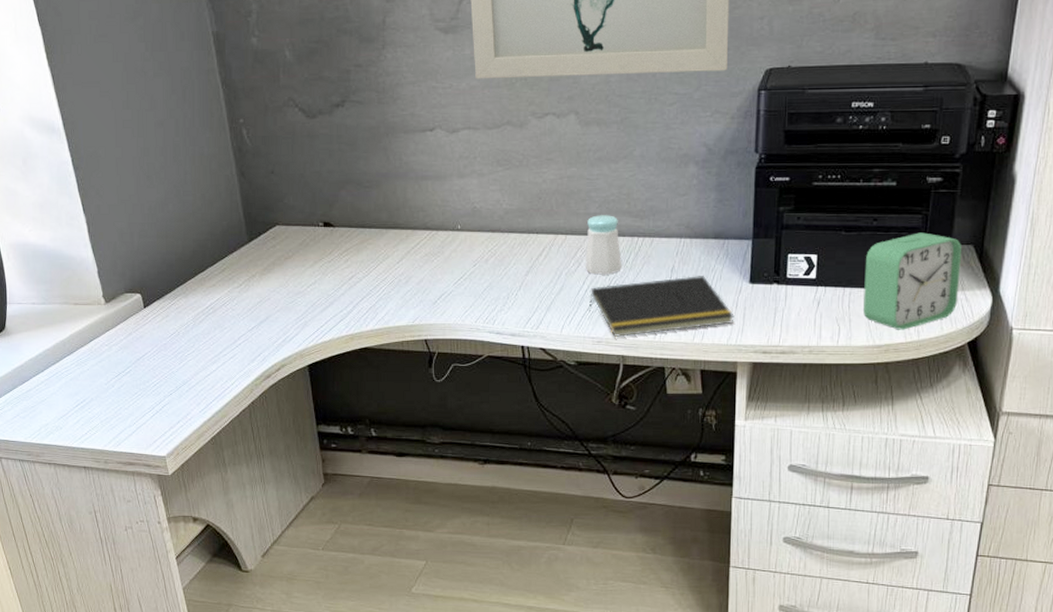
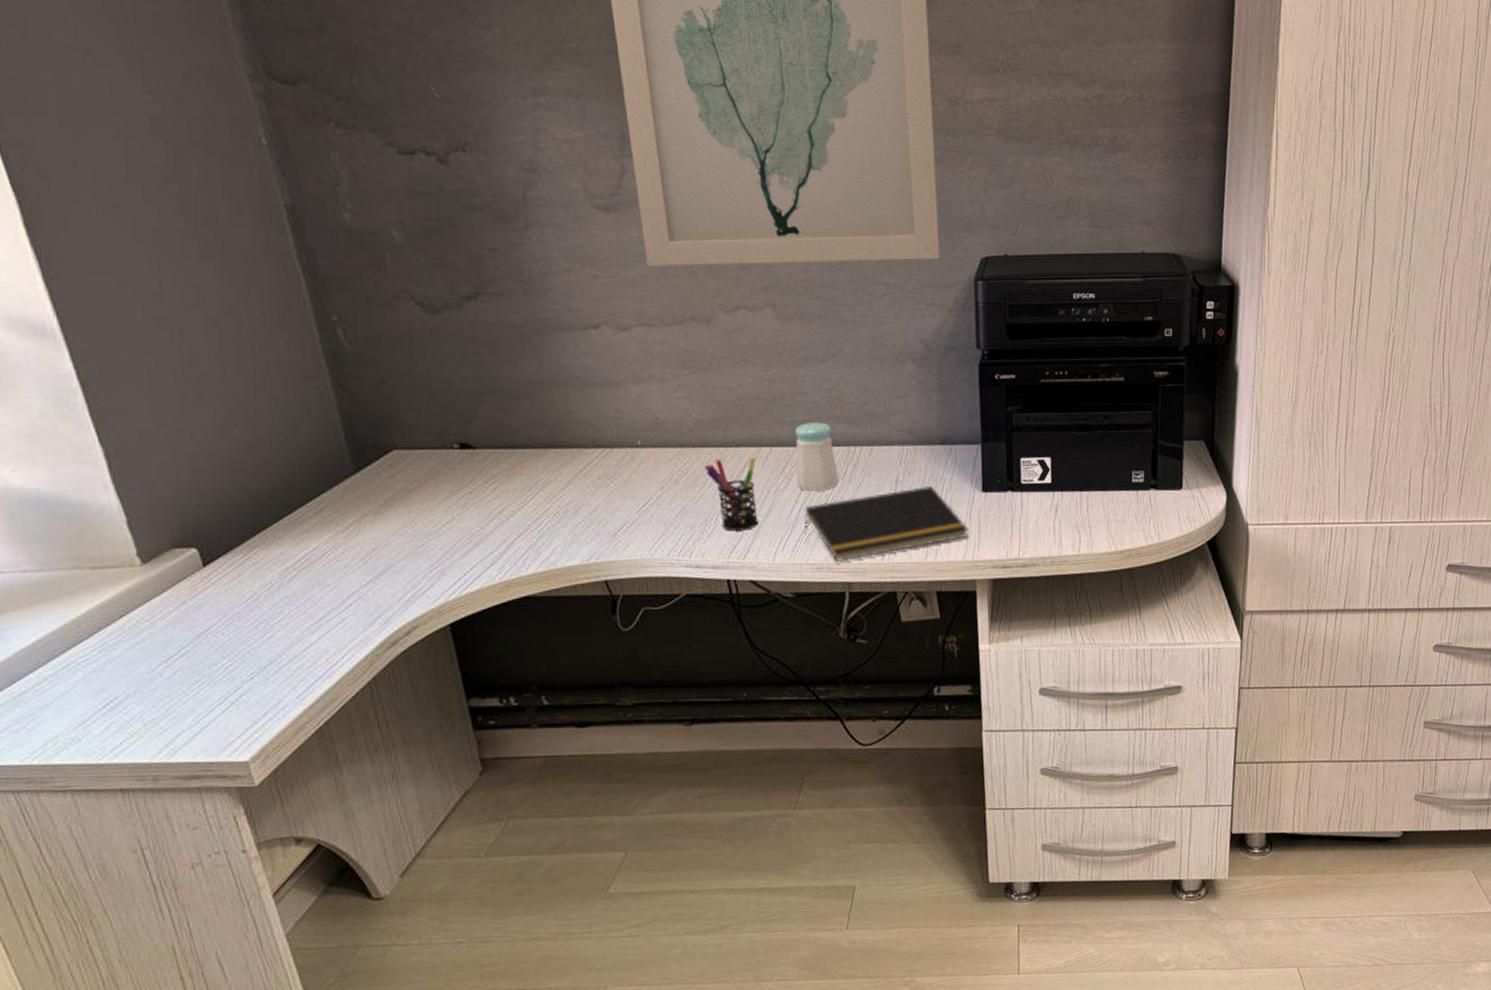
pen holder: none [510,243,552,305] -> present [704,458,758,531]
alarm clock: present [863,232,961,330] -> none [1100,429,1194,533]

